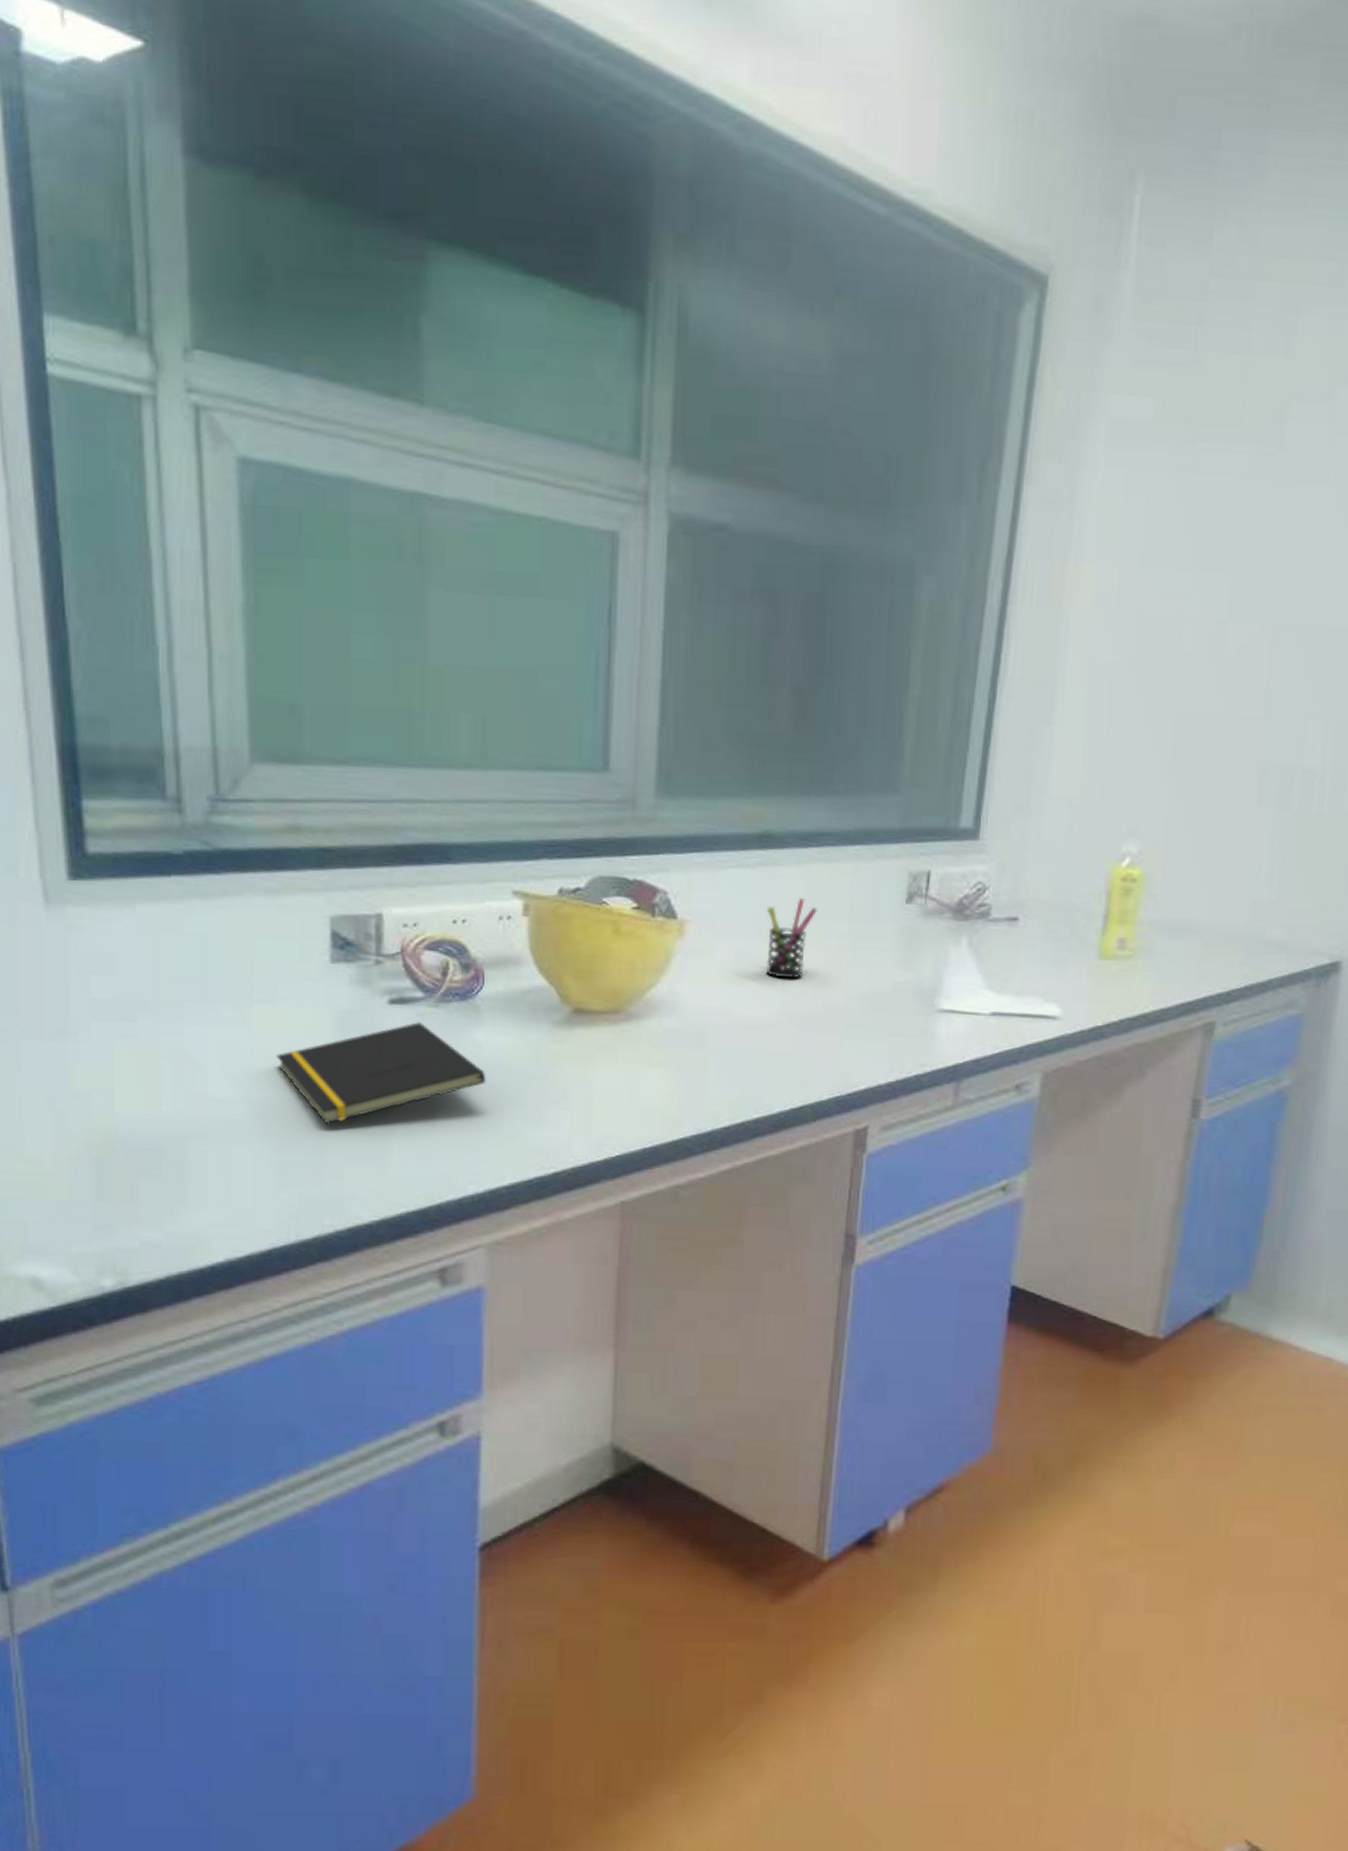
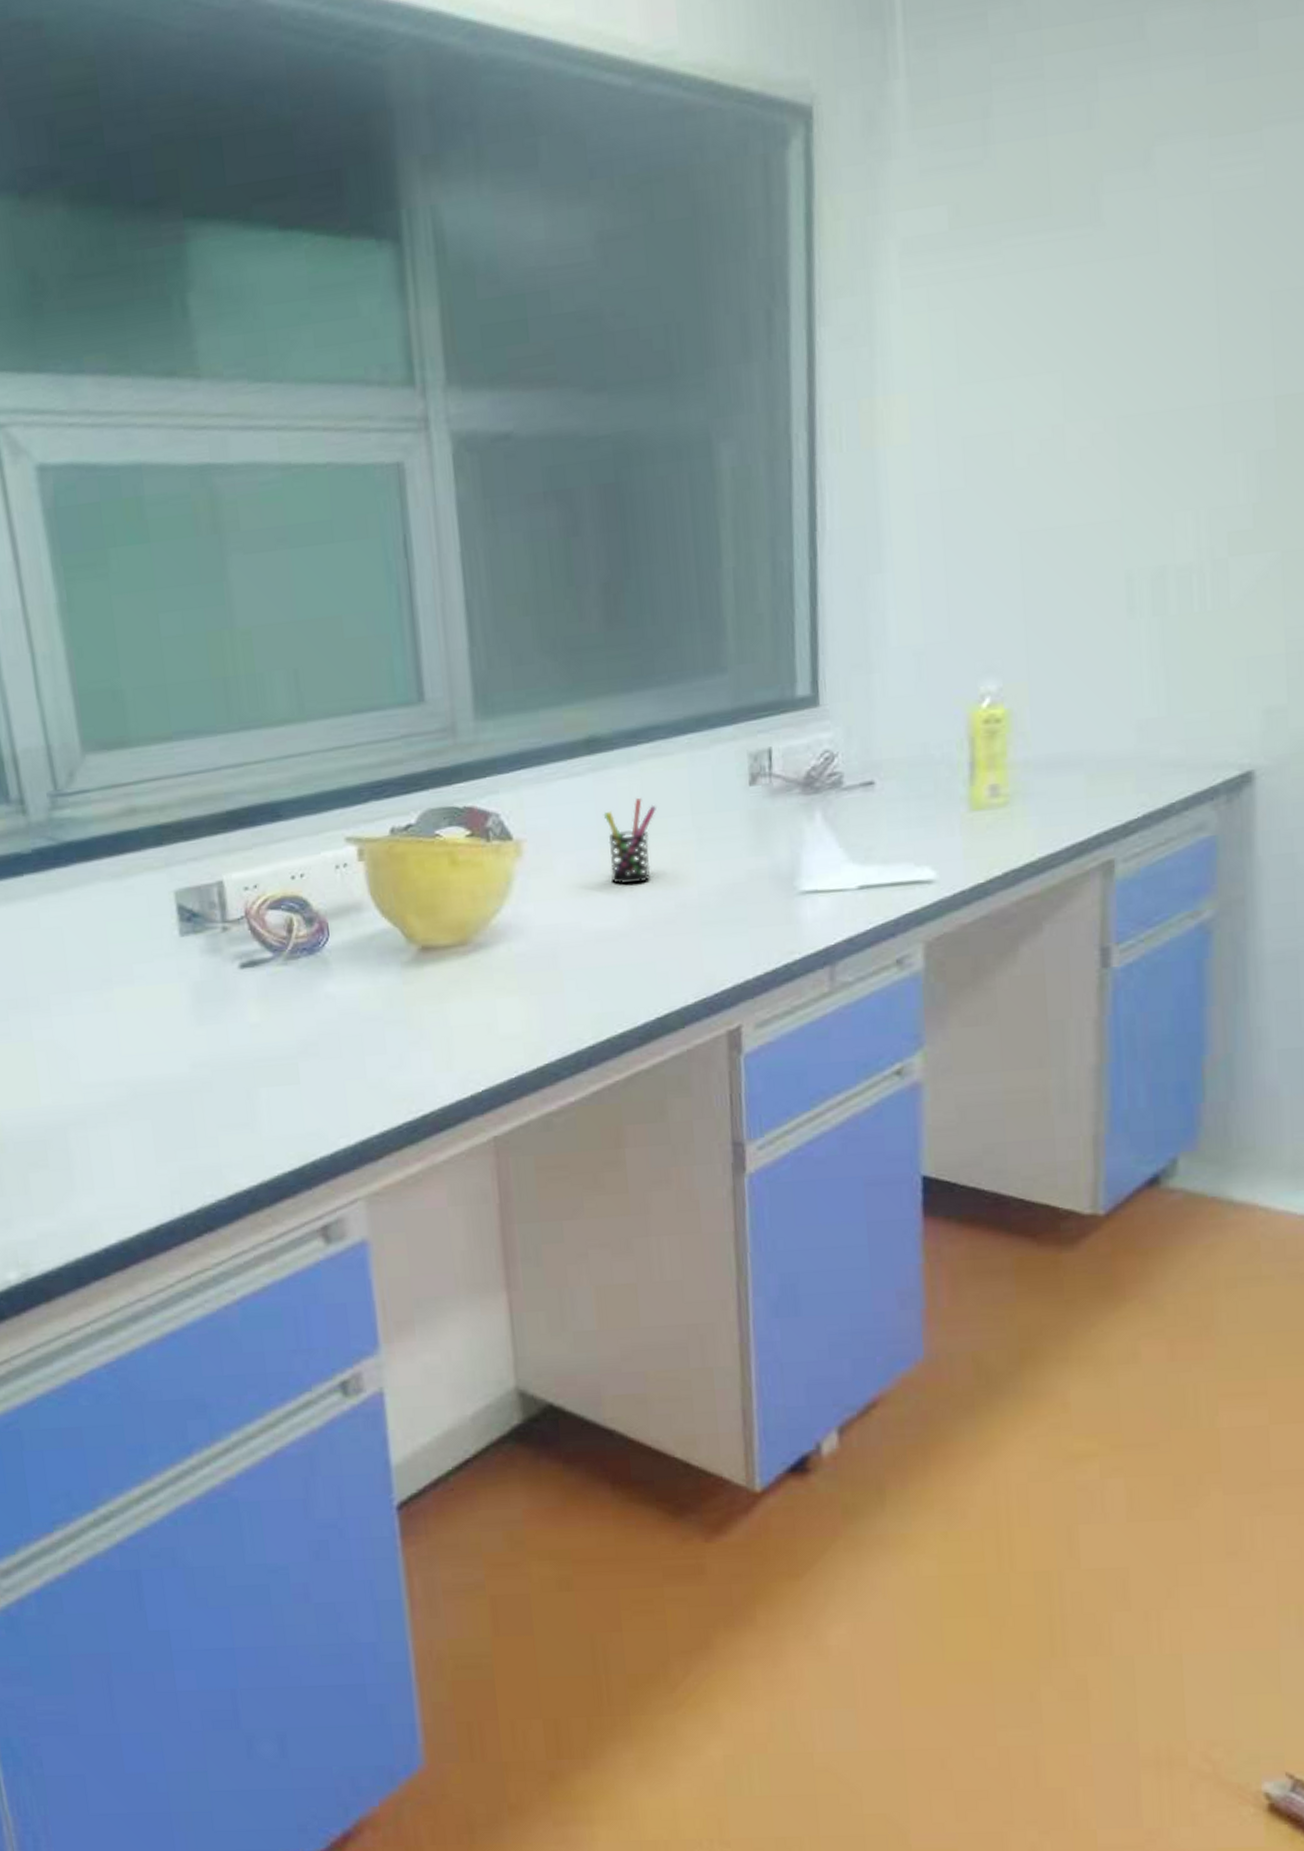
notepad: present [277,1021,487,1125] -> none [141,981,344,1096]

